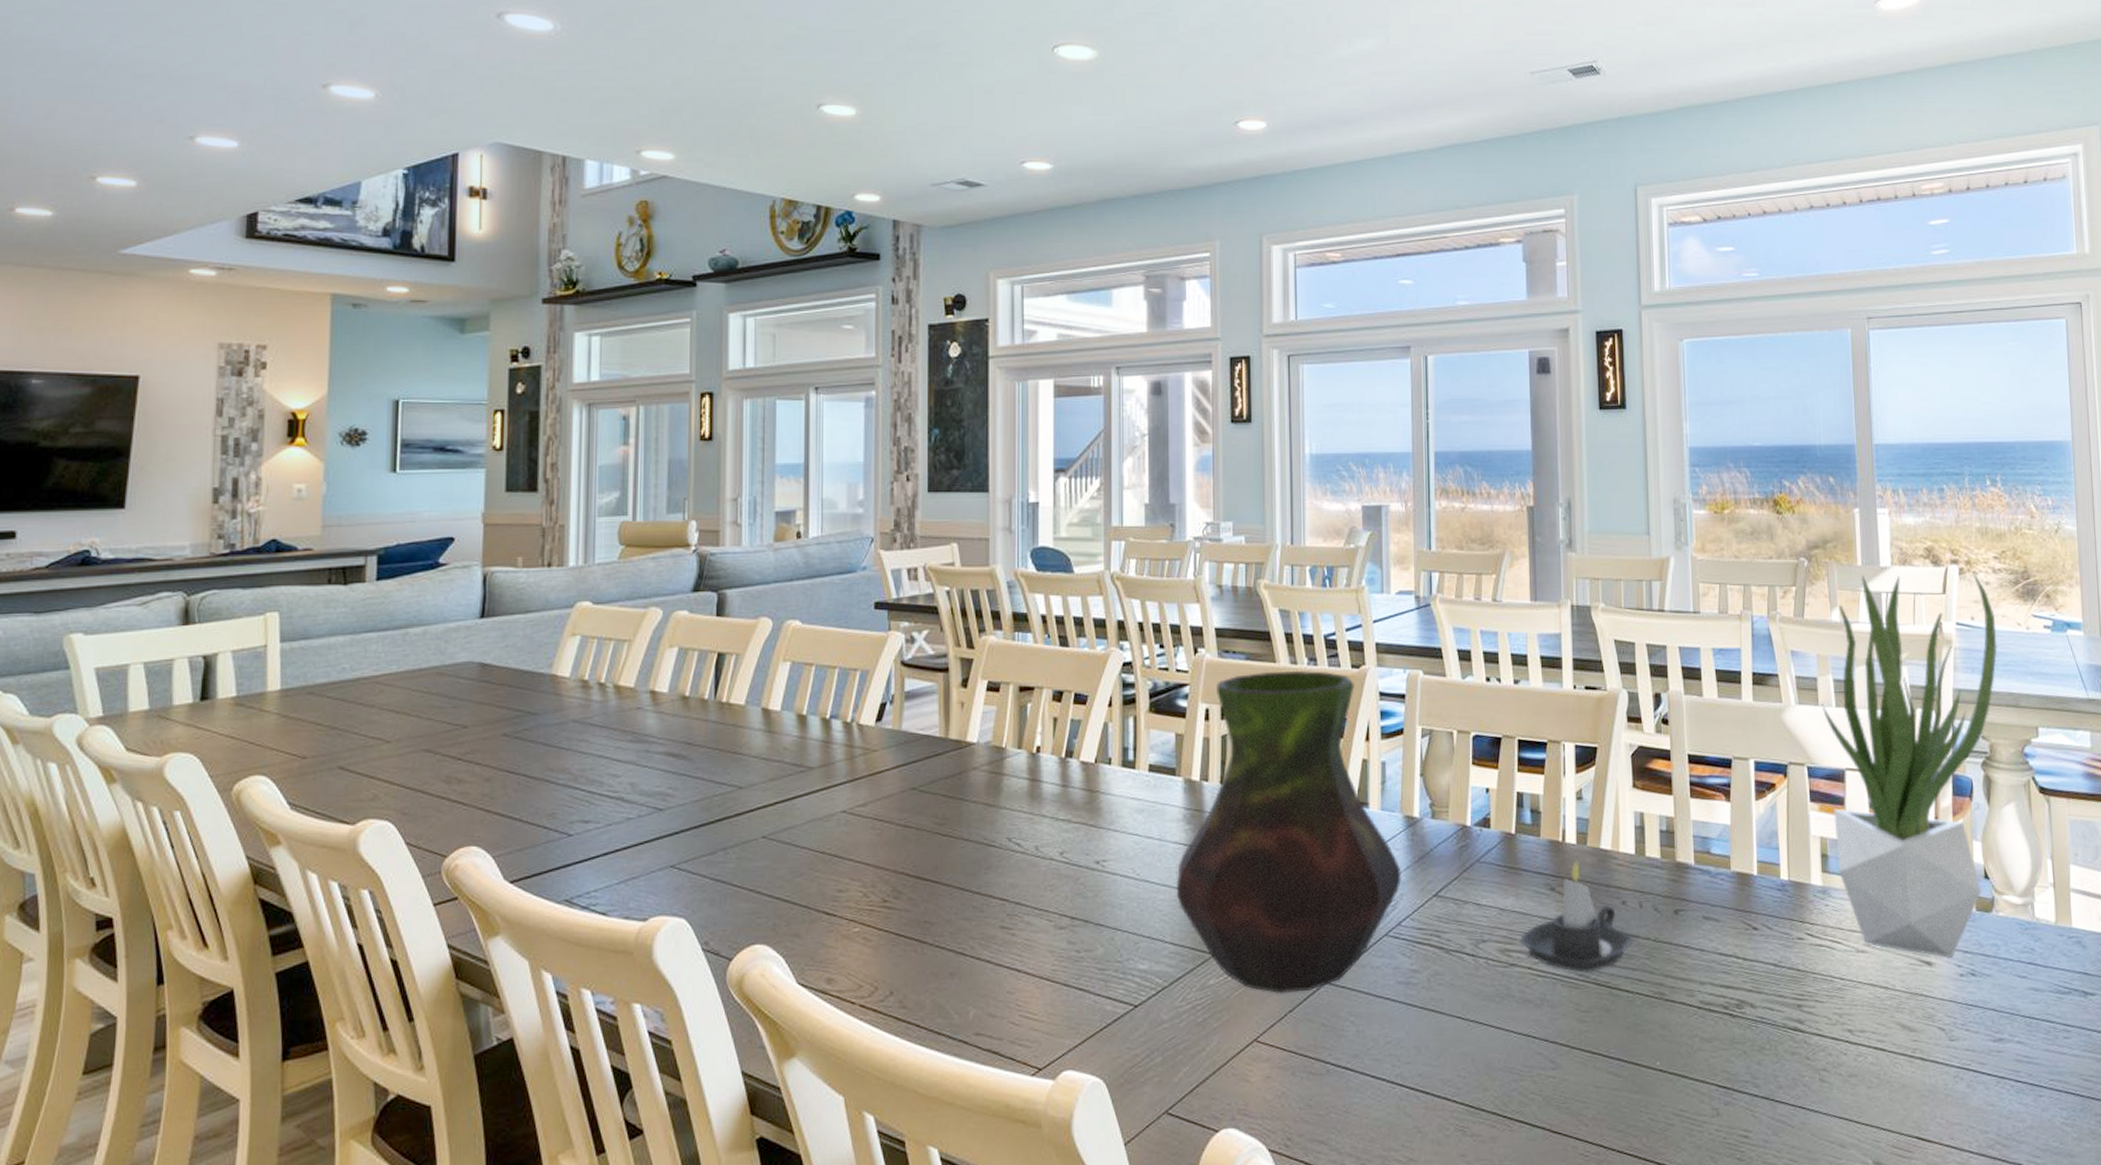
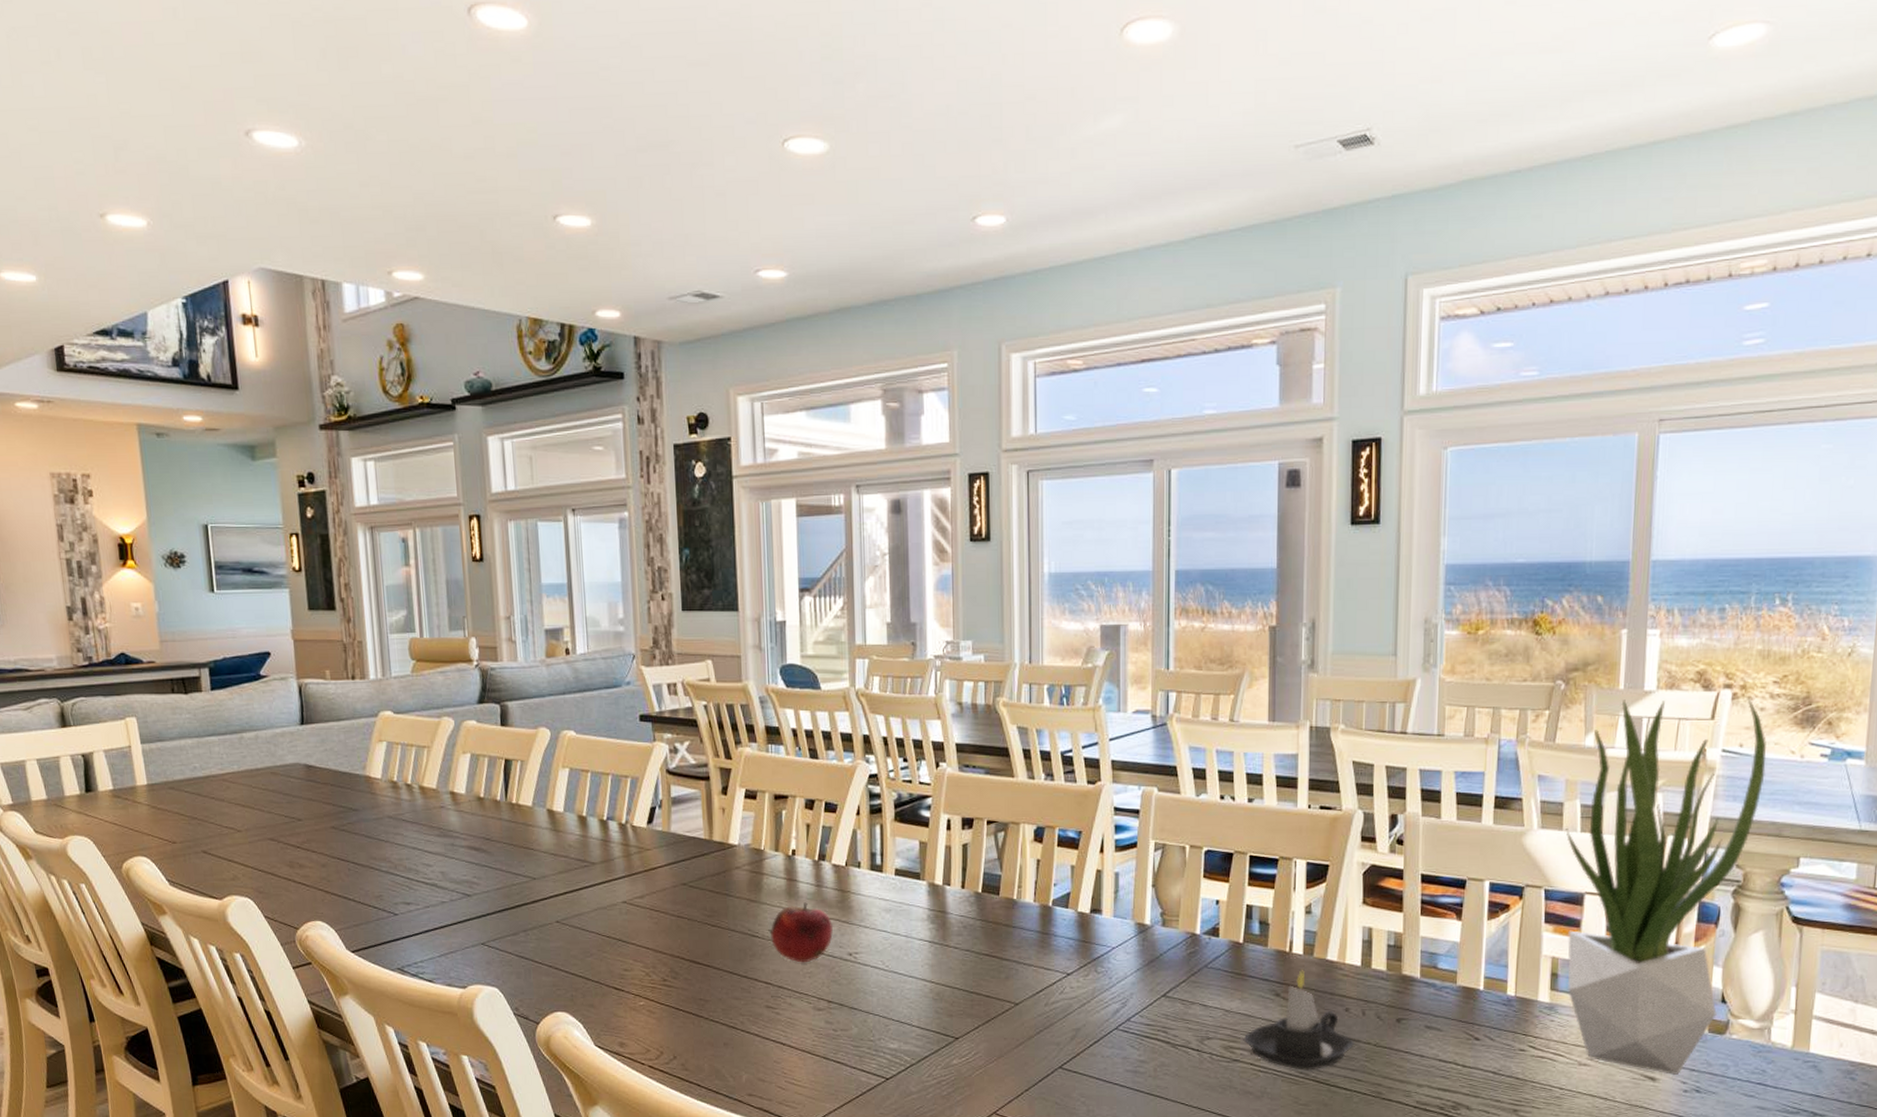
fruit: none [1009,805,1080,875] -> present [771,902,834,963]
vase: present [1176,671,1402,994] -> none [921,785,1132,1076]

